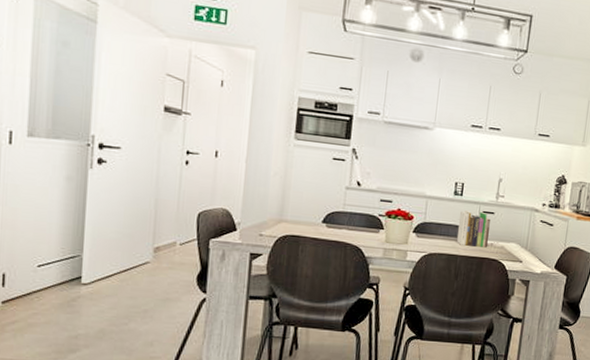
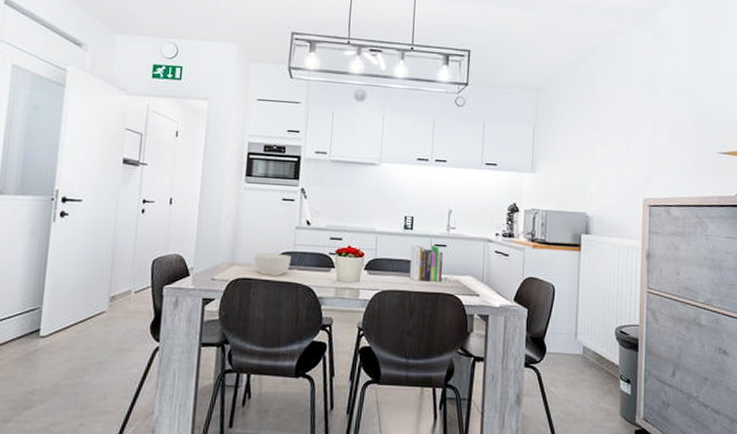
bowl: none [302,211,342,236] -> present [253,253,292,277]

